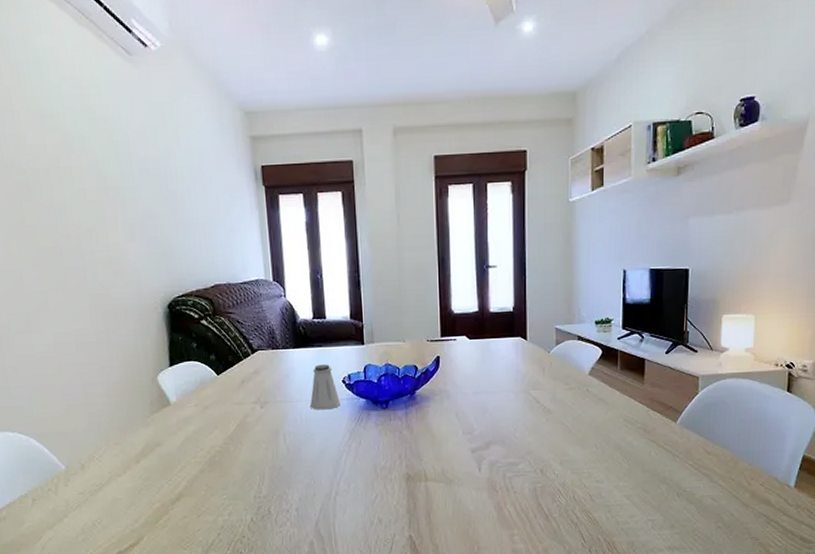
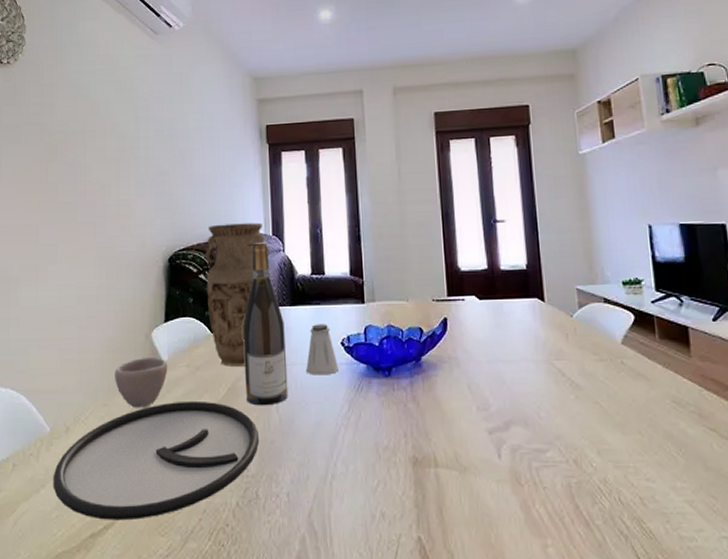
plate: none [74,436,269,540] -> present [53,401,259,521]
cup: none [124,398,177,445] -> present [115,356,168,408]
vase: none [206,268,271,405] -> present [205,222,270,367]
wine bottle: none [248,288,294,438] -> present [243,242,288,406]

